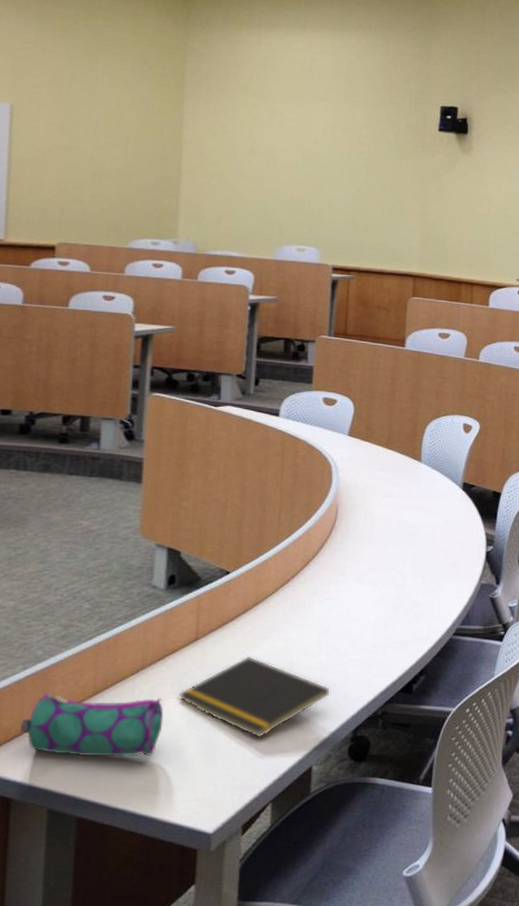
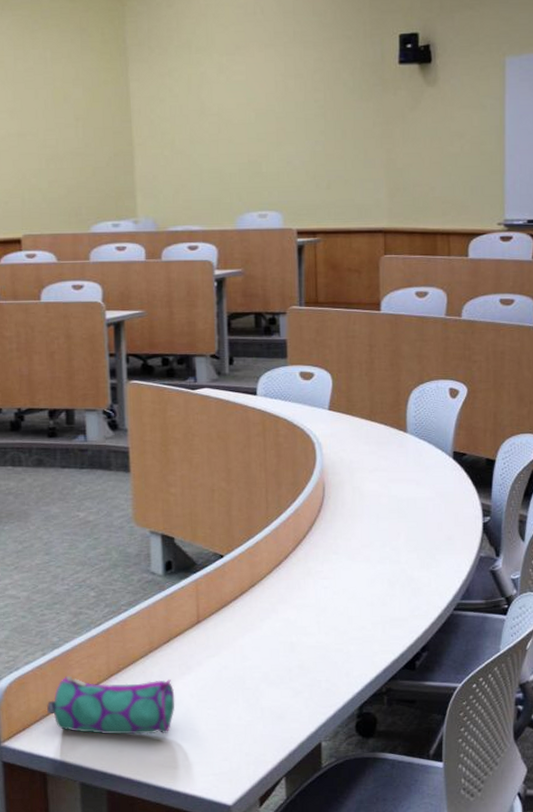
notepad: present [178,655,331,739] -> none [187,637,334,716]

